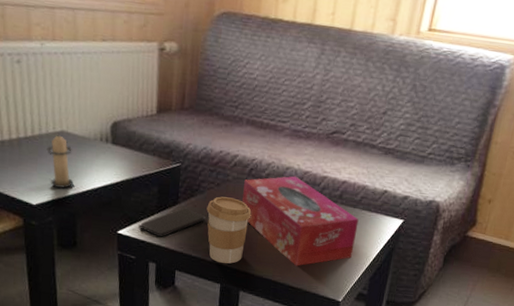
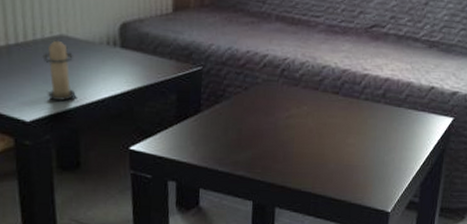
smartphone: present [138,208,206,237] -> none [154,117,233,151]
coffee cup: present [206,196,252,264] -> none [234,102,285,177]
tissue box: present [242,176,359,266] -> none [274,75,405,176]

